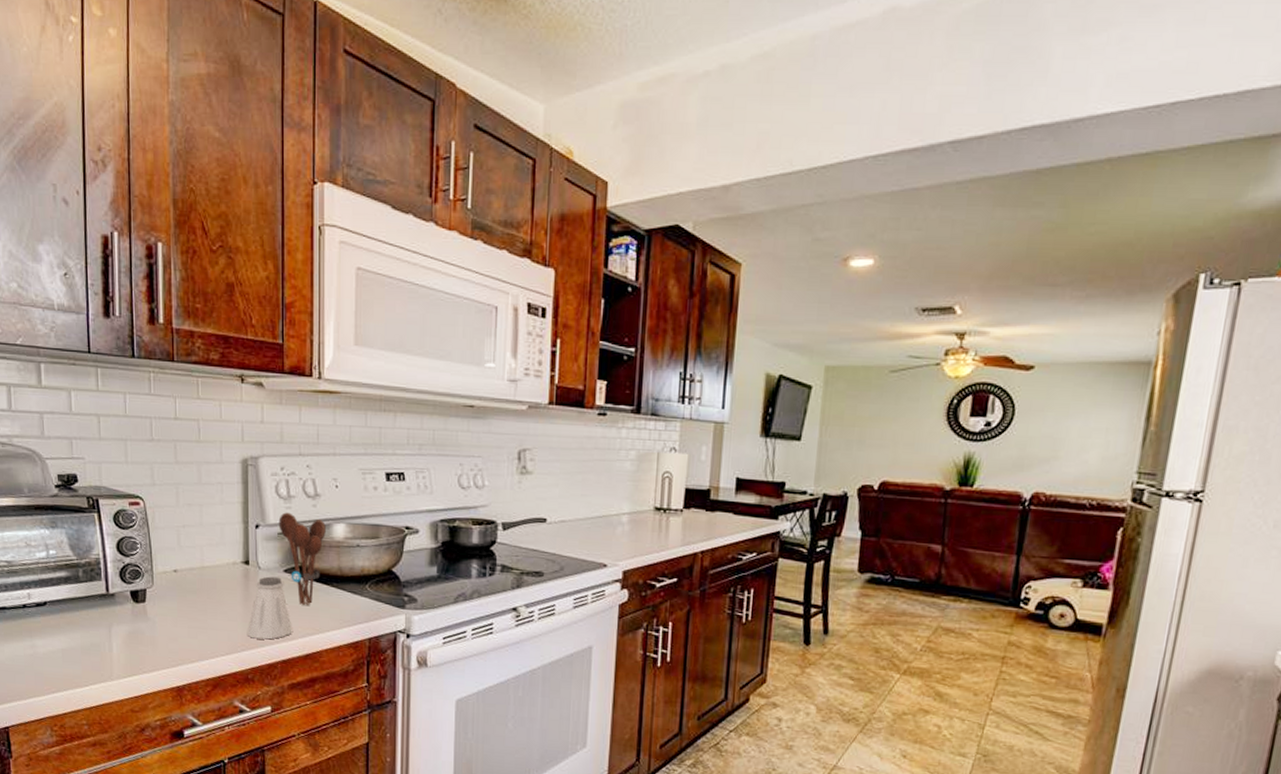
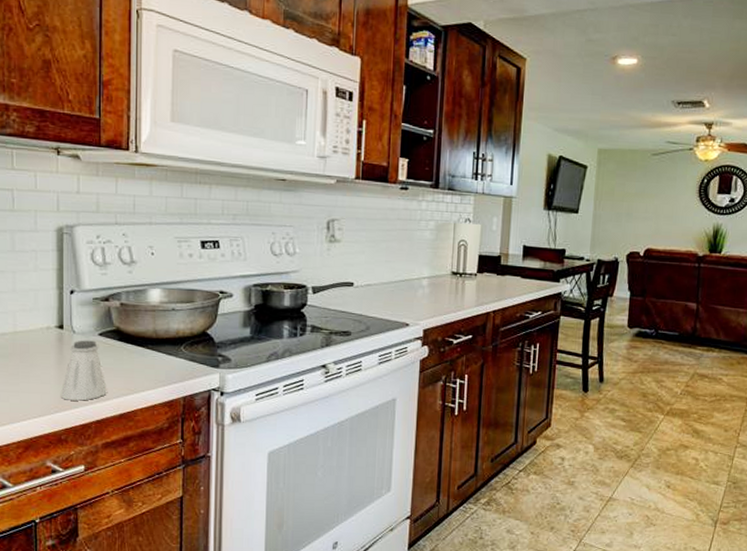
utensil holder: present [278,512,326,605] -> none [94,278,141,367]

